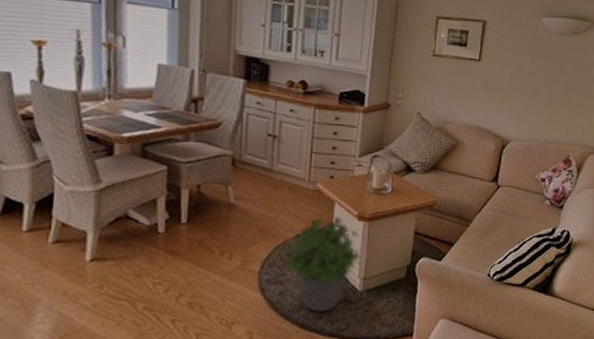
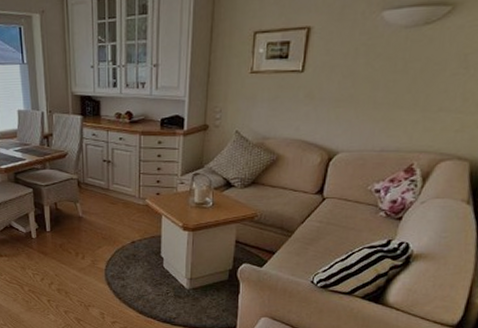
potted plant: present [284,217,361,313] -> none [124,227,187,304]

